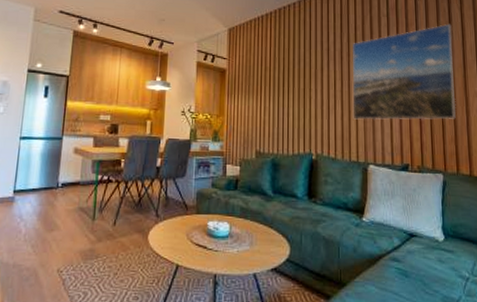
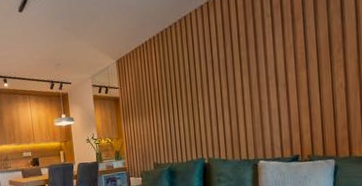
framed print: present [352,24,456,120] -> none [236,9,349,122]

